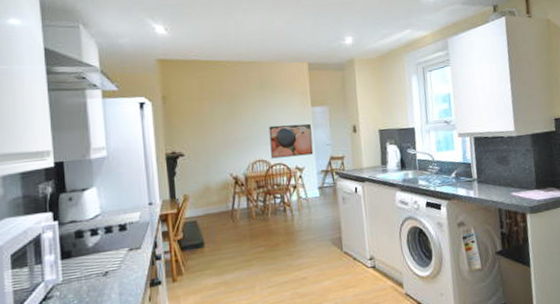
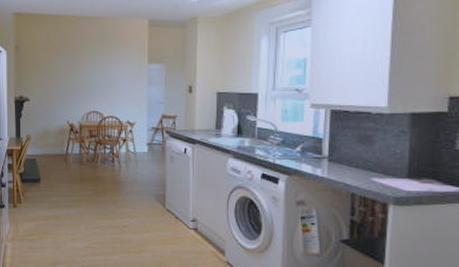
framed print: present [268,123,314,159] -> none [105,79,146,111]

